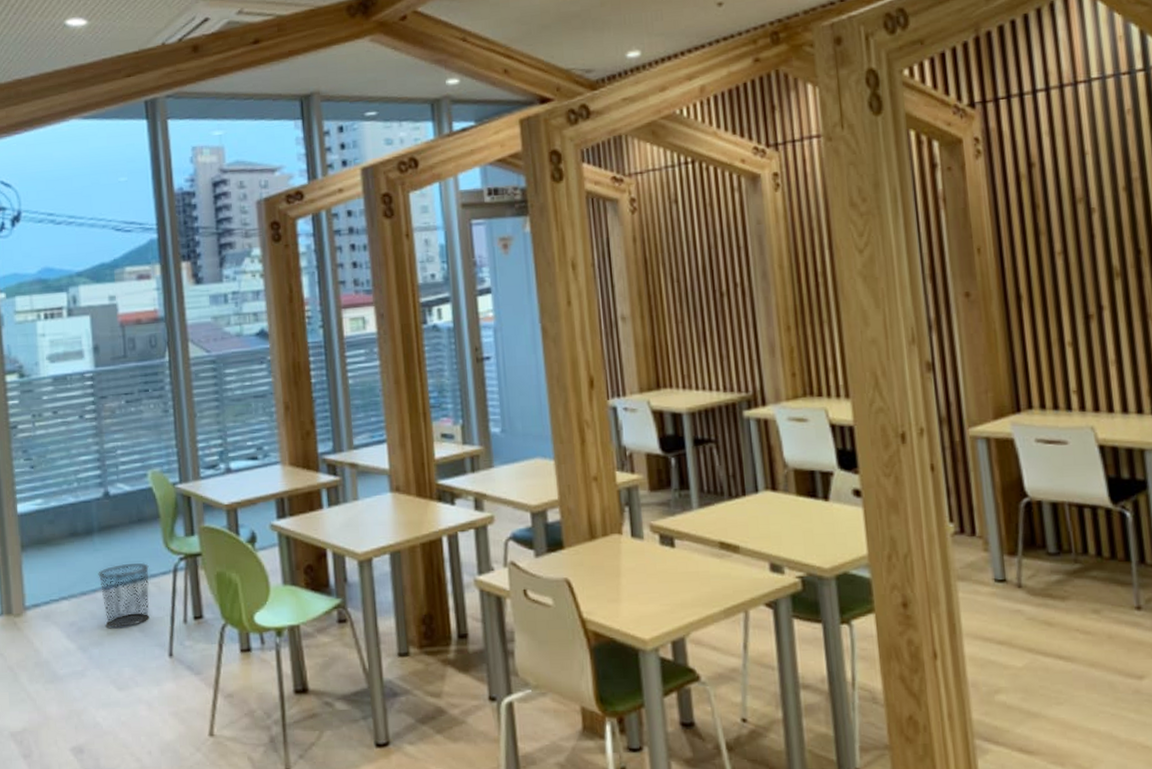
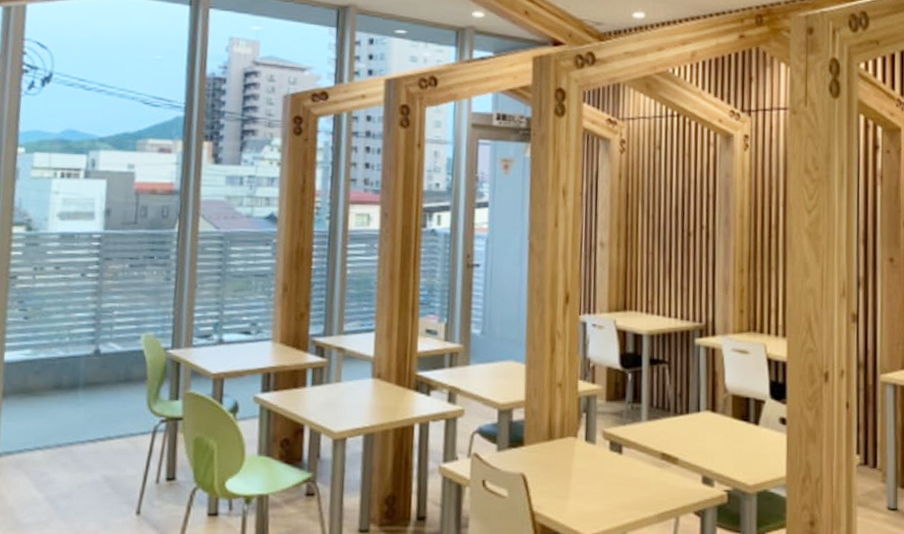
waste bin: present [98,562,150,629] -> none [76,421,129,483]

